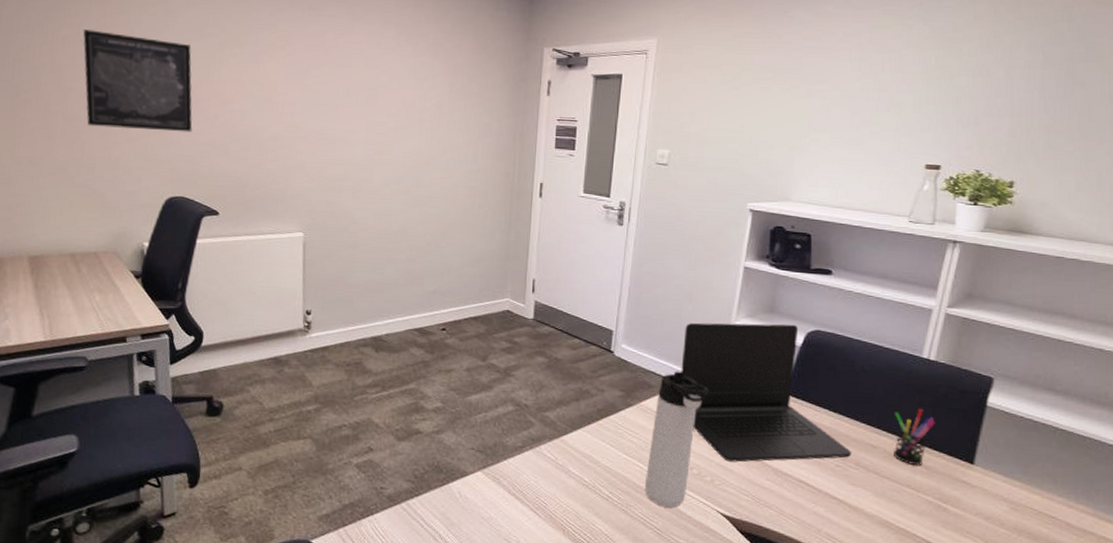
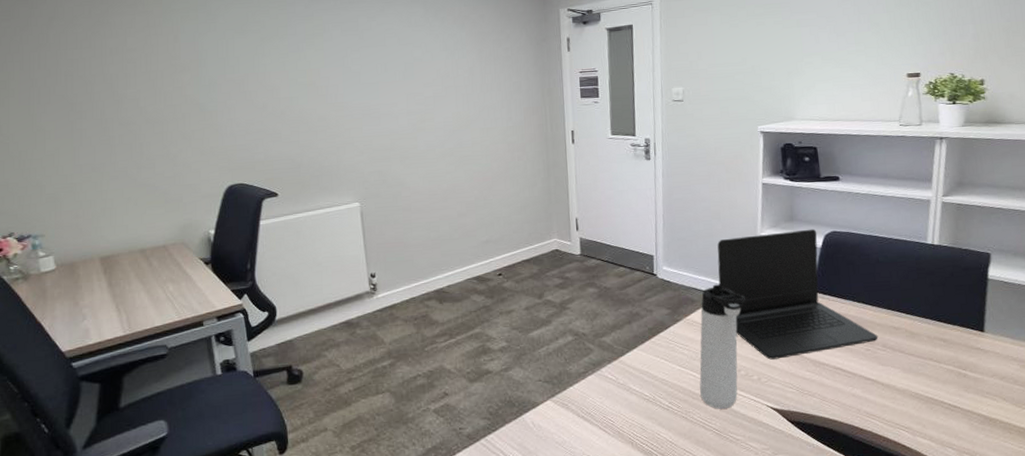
wall art: present [82,29,192,132] -> none [129,39,244,129]
pen holder: present [894,409,935,465] -> none [910,289,946,340]

